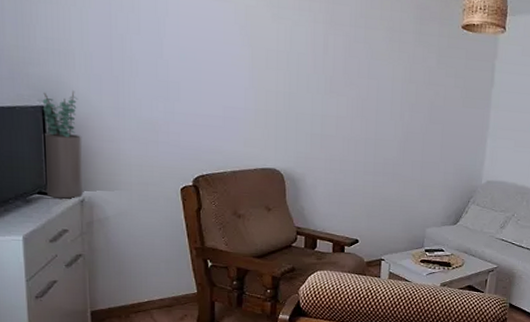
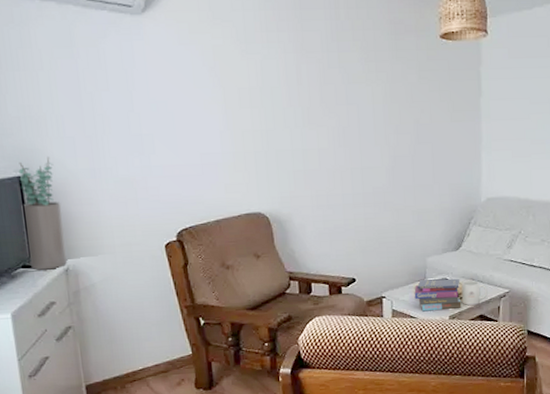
books: none [411,247,455,277] -> present [414,278,462,312]
mug: none [453,253,478,277] -> present [461,280,488,306]

